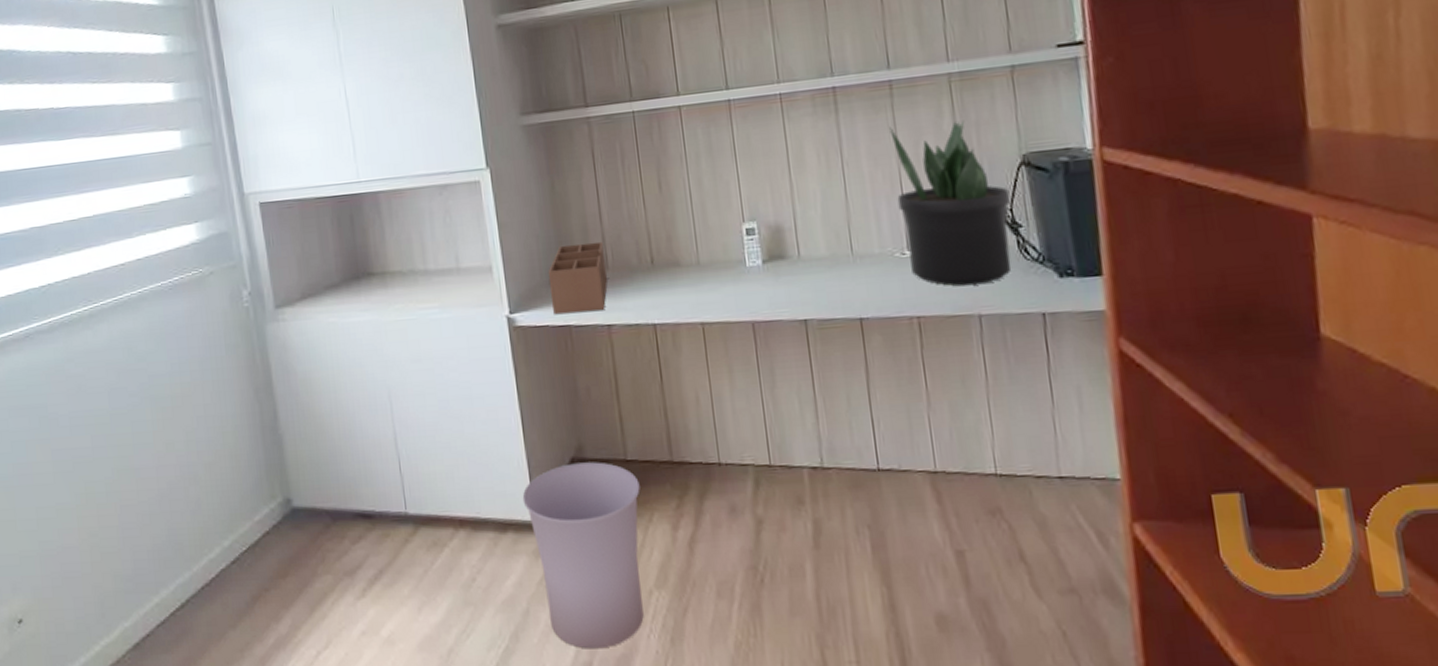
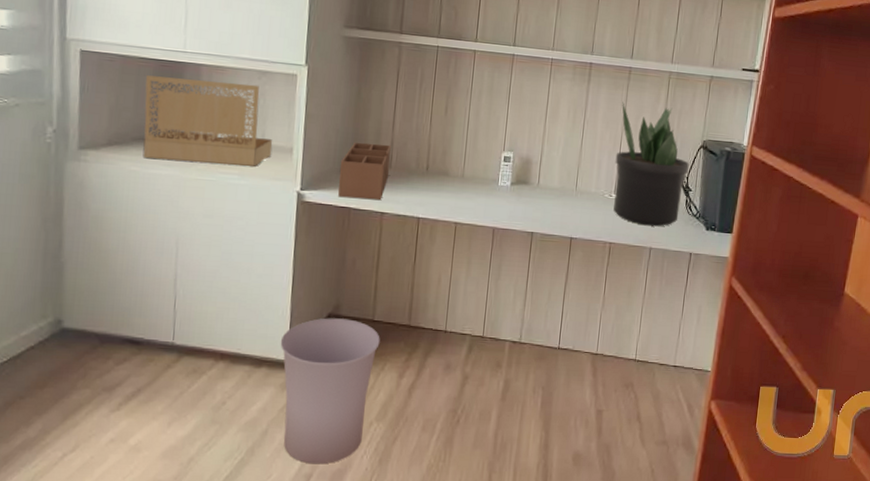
decorative box: none [326,201,470,307] -> present [142,75,273,166]

